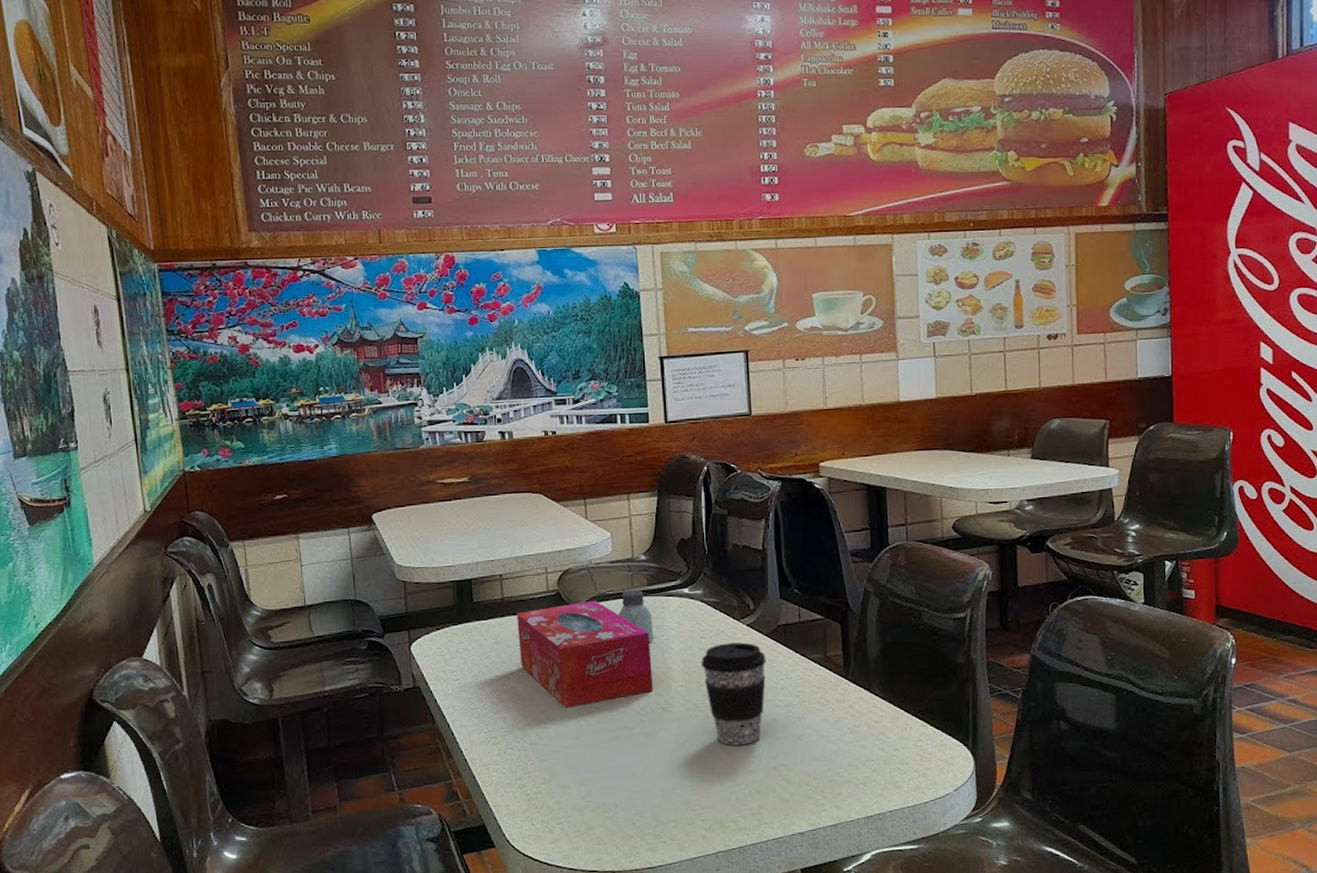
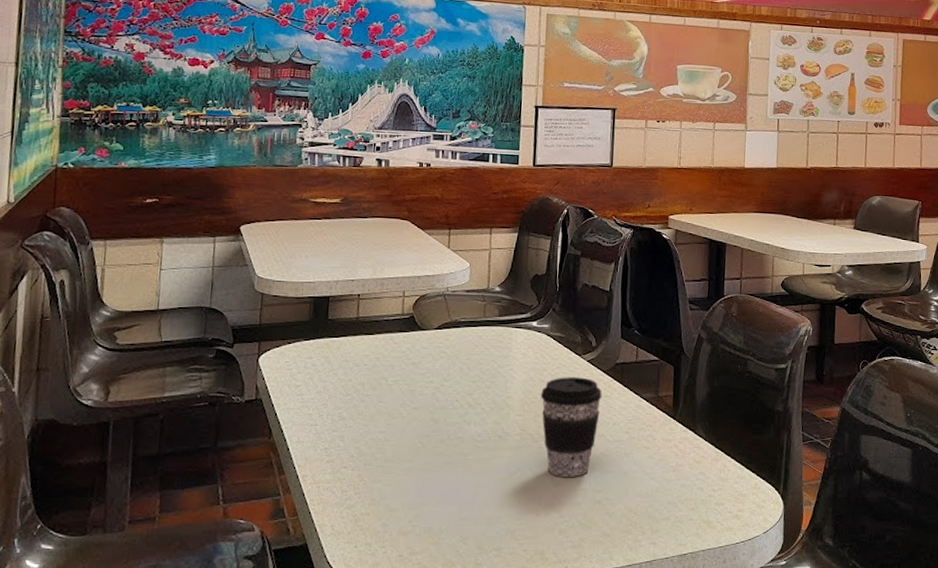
tissue box: present [517,600,653,708] -> none [366,326,495,430]
saltshaker: present [618,589,653,642] -> none [467,319,500,371]

